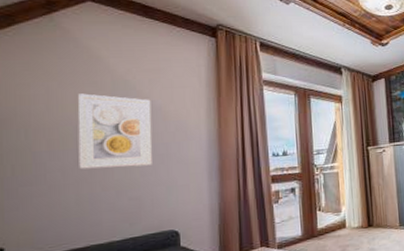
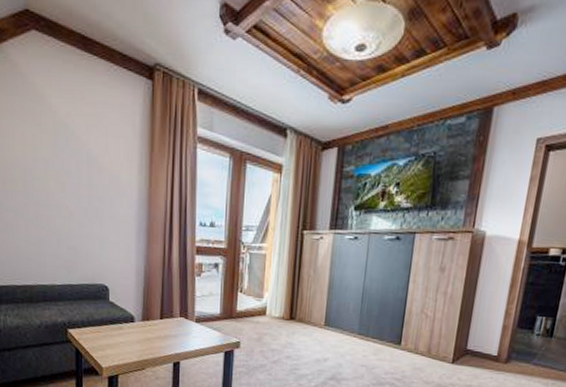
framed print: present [77,93,152,170] -> none [25,135,88,218]

